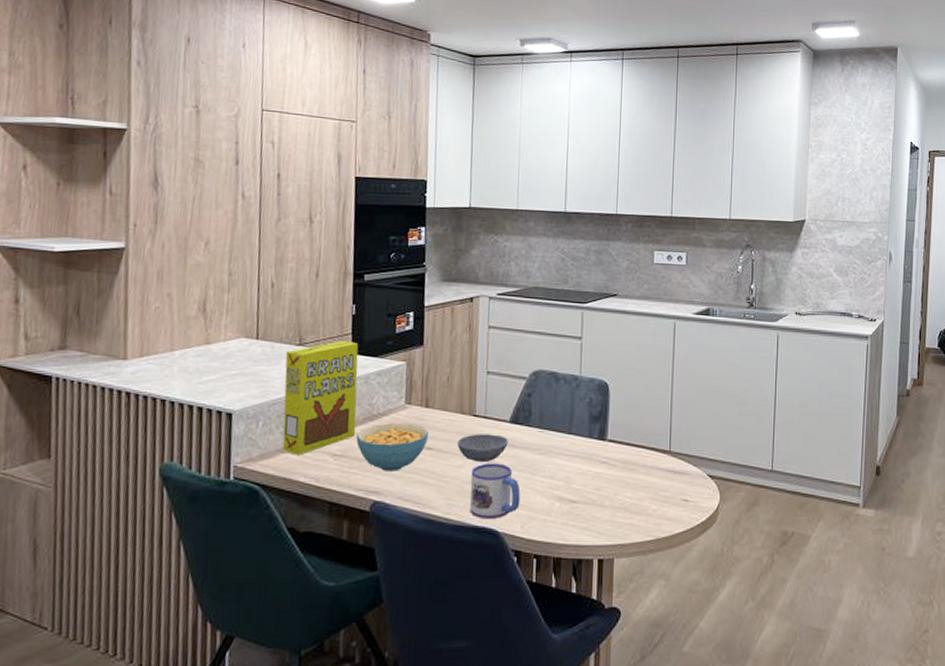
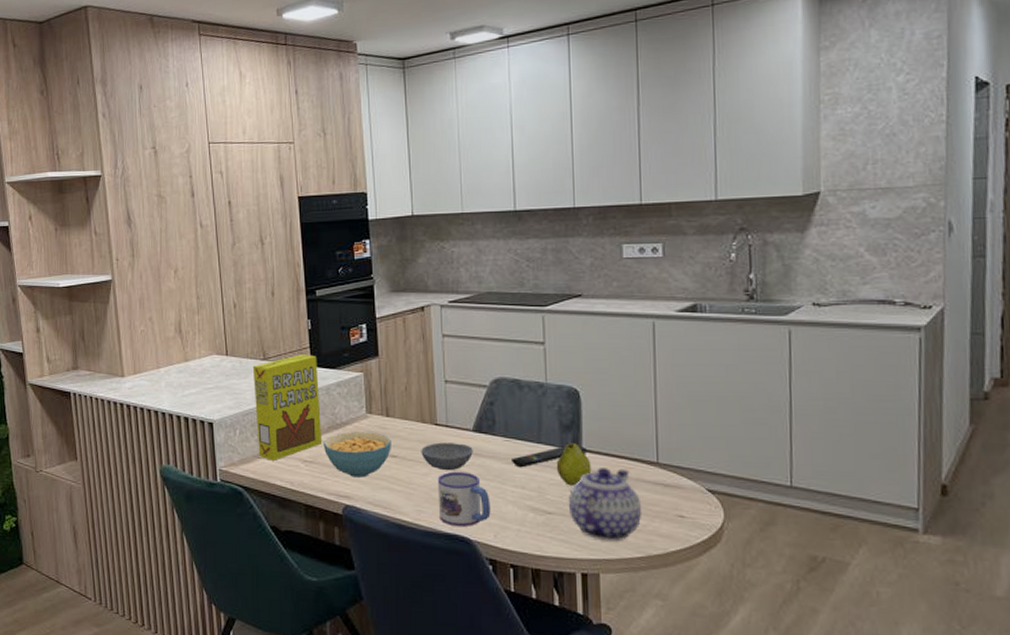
remote control: none [542,435,612,458] -> present [510,445,588,468]
fruit: none [583,432,614,475] -> present [556,442,592,486]
teapot: none [591,457,655,527] -> present [568,468,643,542]

